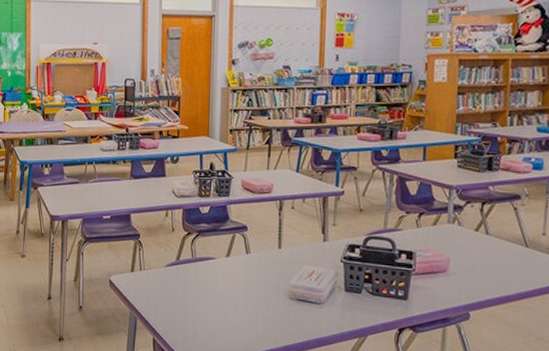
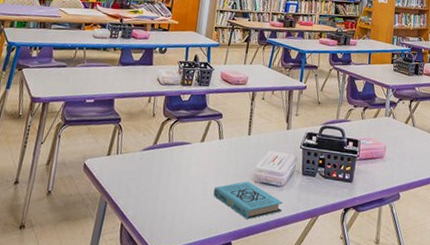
book: none [245,298,324,338] -> present [213,181,283,220]

